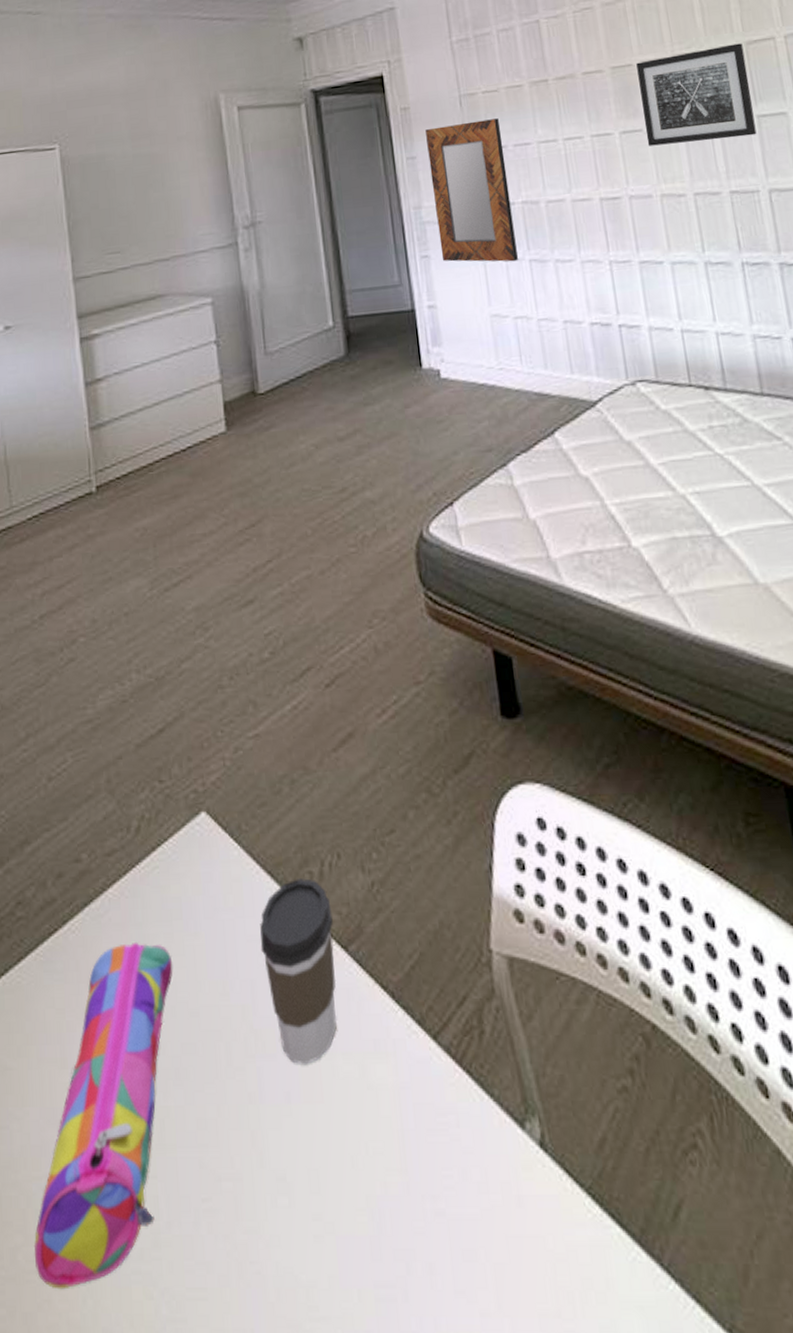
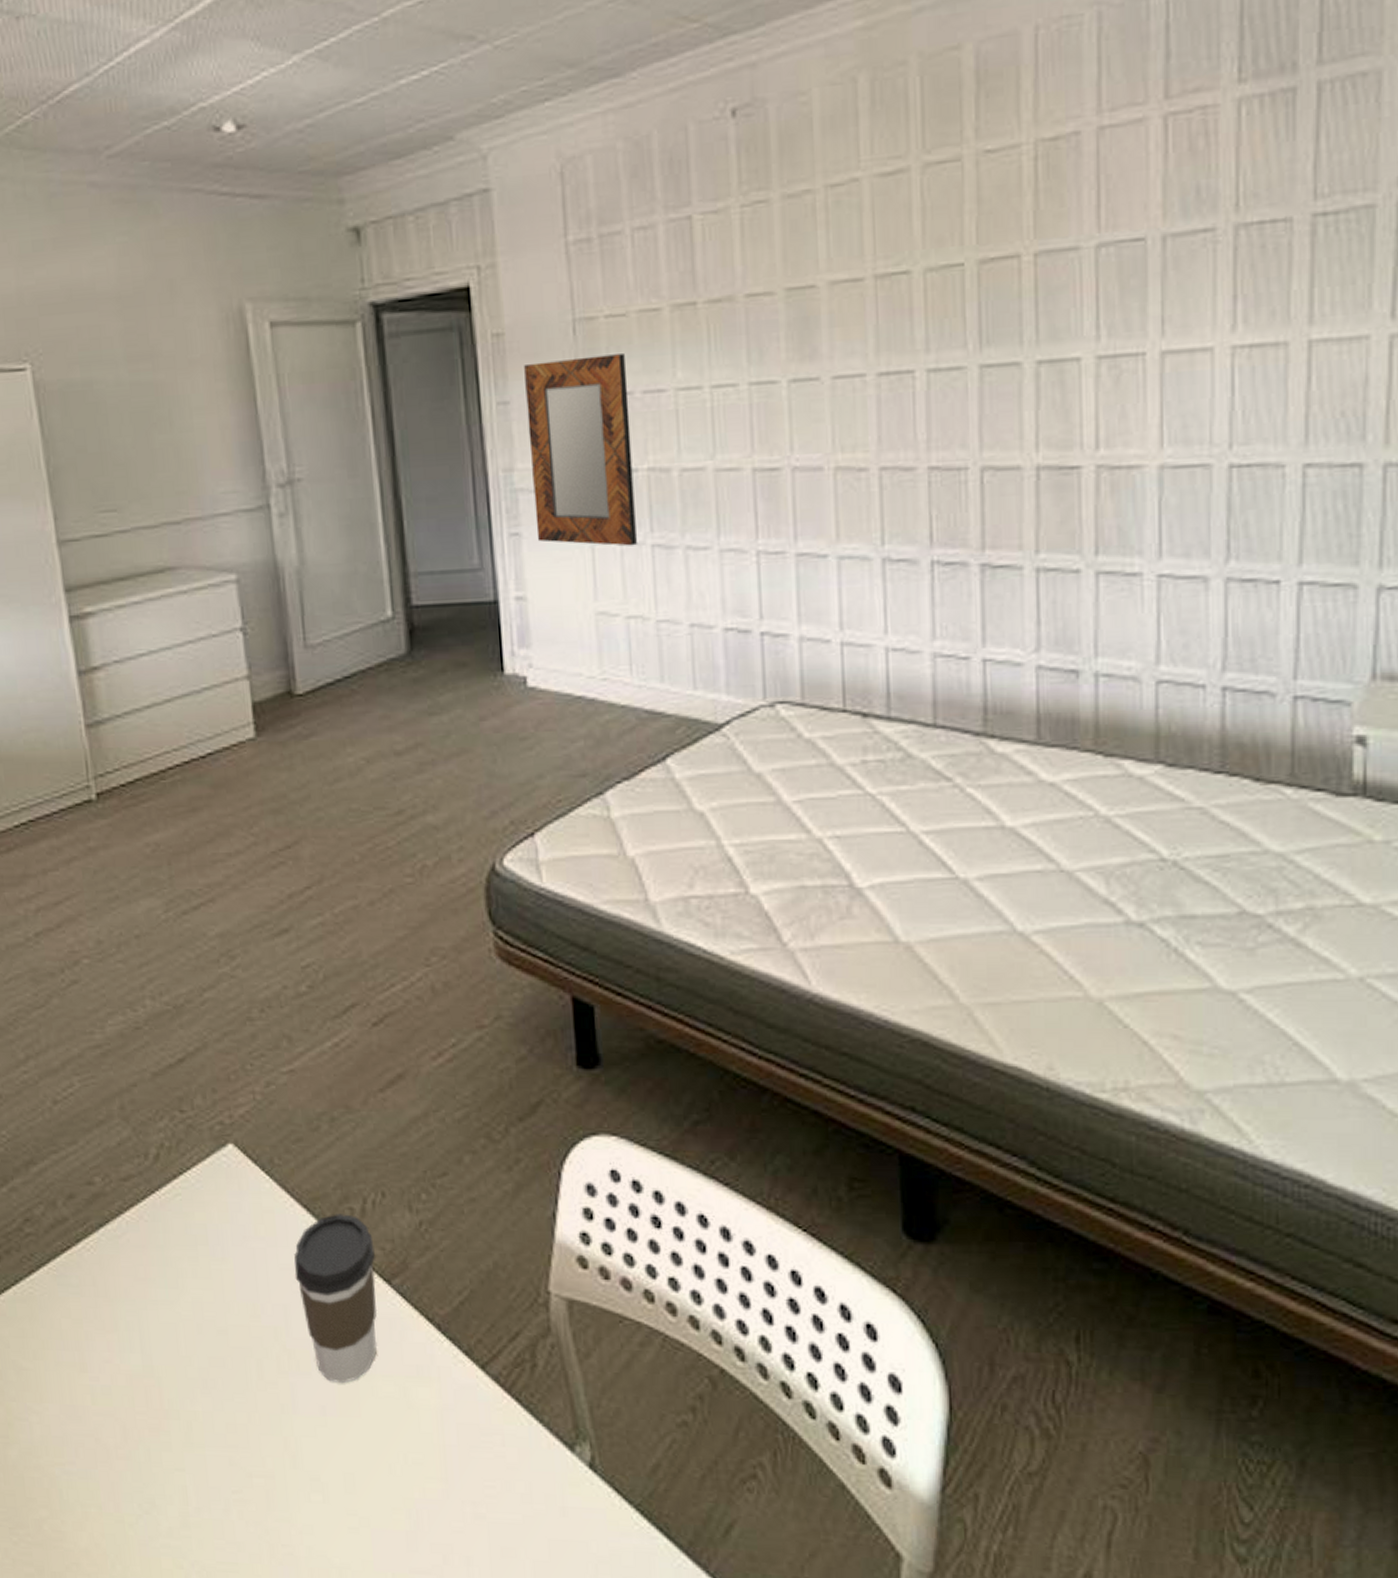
pencil case: present [33,943,173,1290] -> none [59,1264,199,1556]
wall art: present [636,43,757,147] -> none [821,261,976,401]

